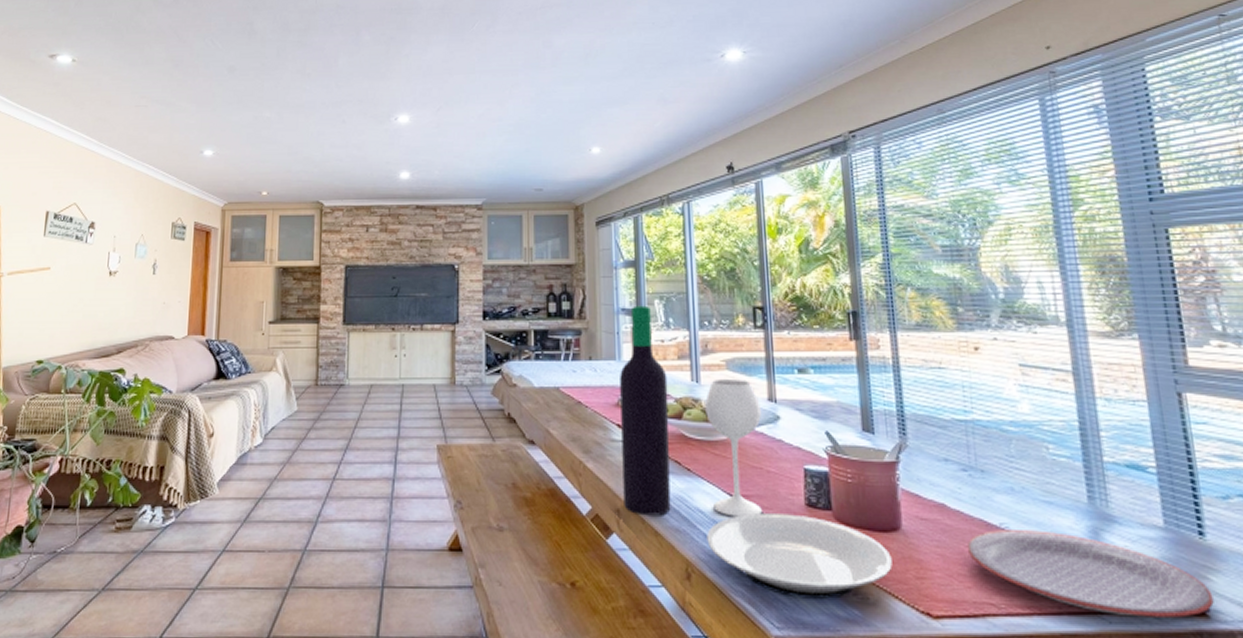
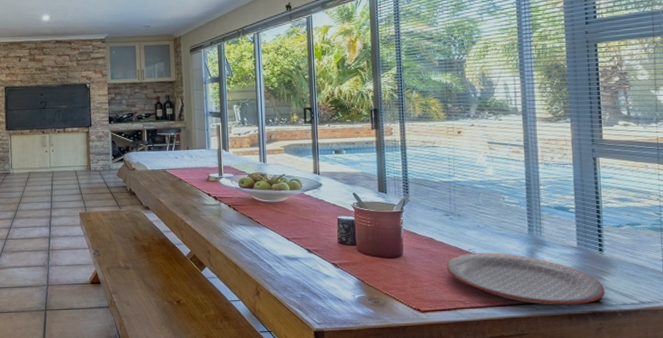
wine bottle: present [620,305,762,517] -> none [209,109,309,255]
plate: present [707,513,892,599] -> none [270,249,396,304]

